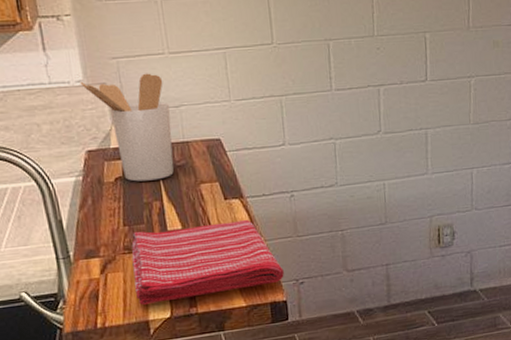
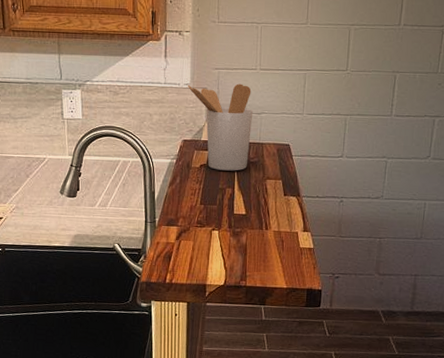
dish towel: present [131,219,284,305] -> none [199,210,323,273]

